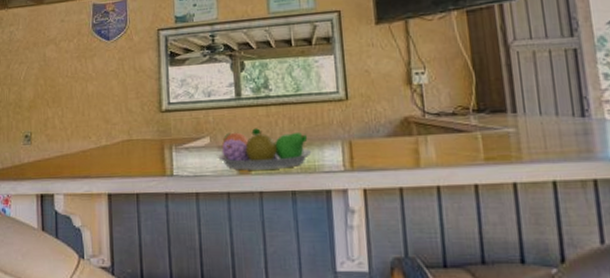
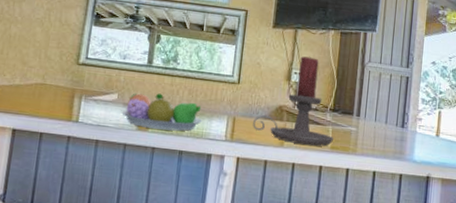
candle holder: none [374,49,486,162] -> present [253,56,334,147]

